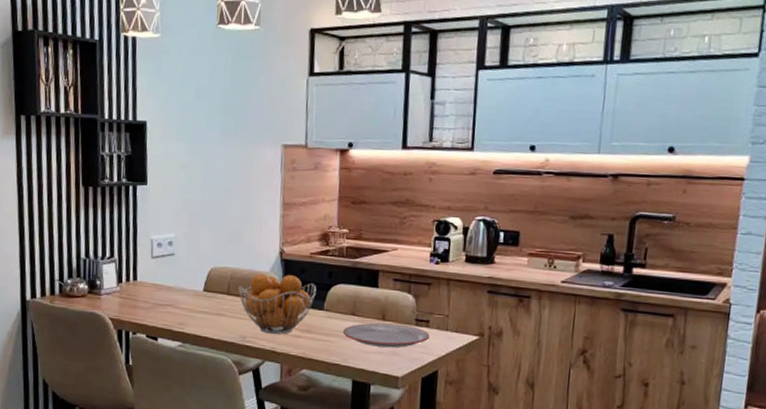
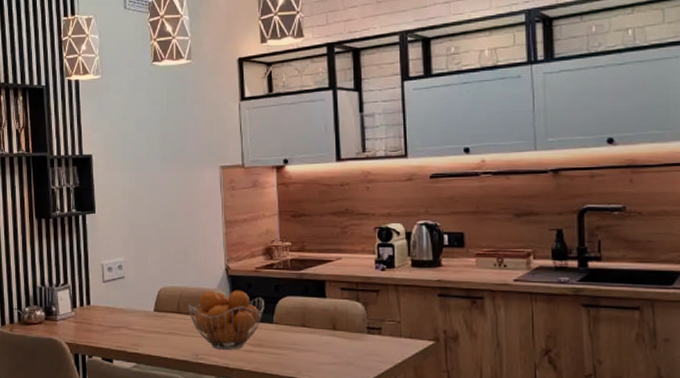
plate: present [342,323,430,348] -> none [294,332,383,358]

